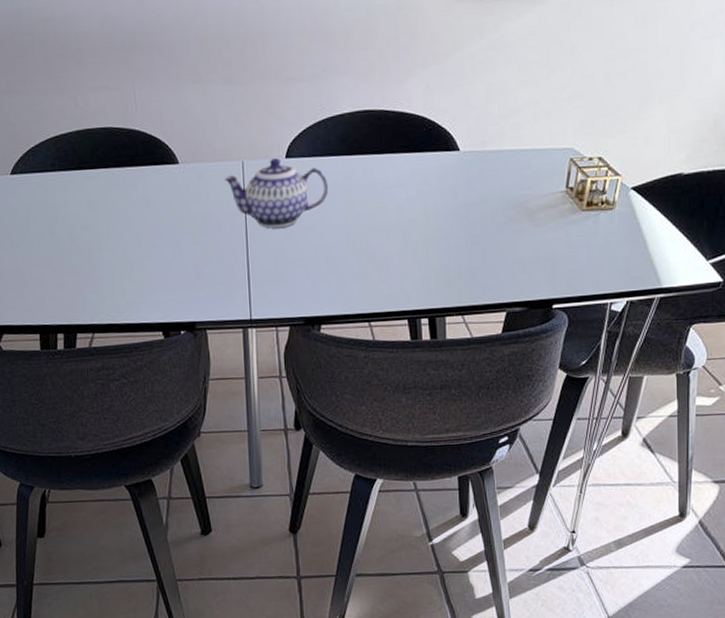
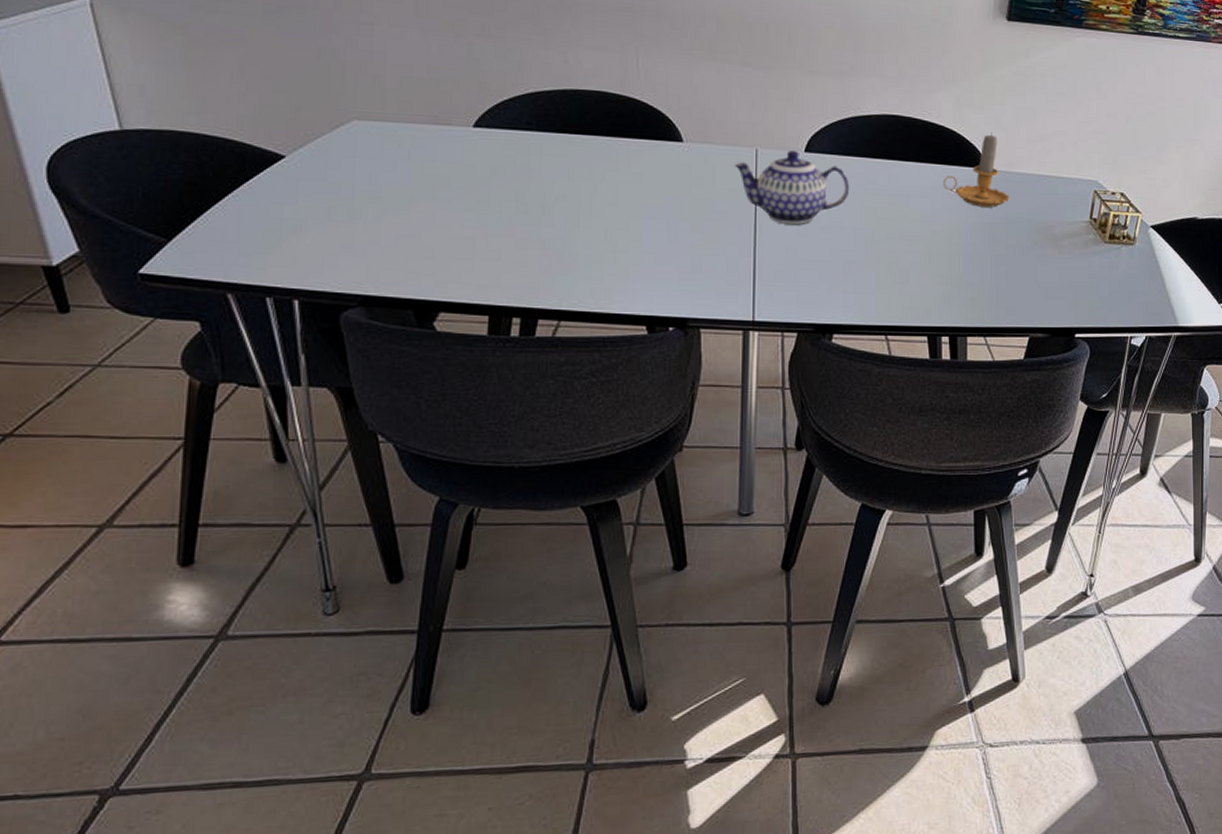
candle: none [417,114,483,190] -> present [943,133,1010,208]

